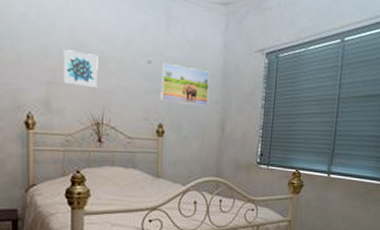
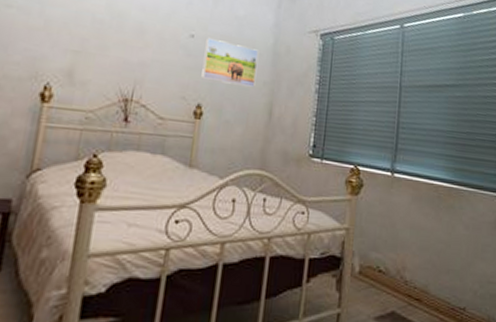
wall art: present [62,49,98,89] -> none [91,17,136,61]

